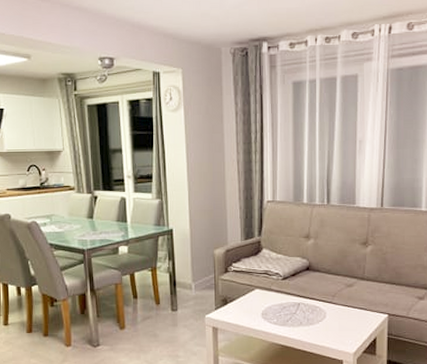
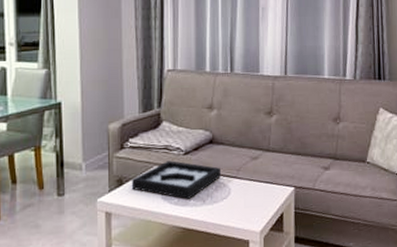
decorative tray: none [235,284,317,320] -> present [131,160,221,199]

